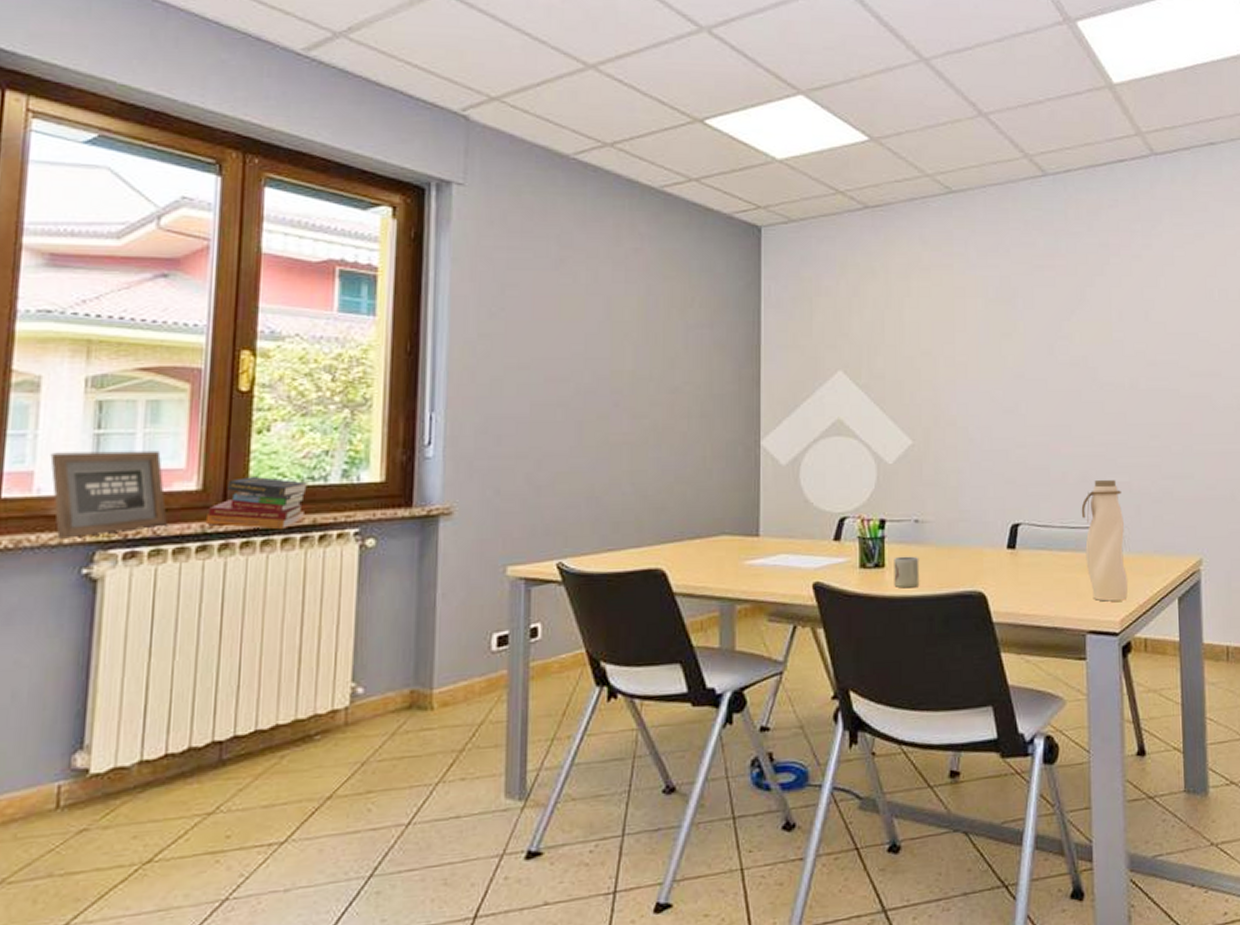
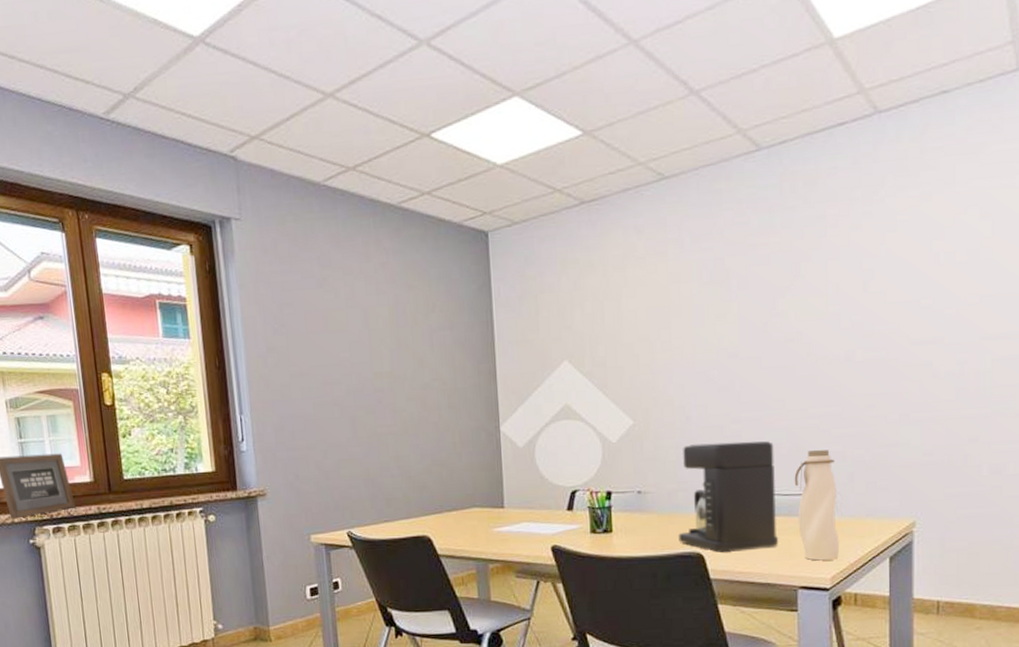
books: present [205,477,307,530] -> none [99,470,164,510]
cup: present [894,556,920,589] -> none [620,522,644,550]
coffee maker: none [958,468,1065,591] -> present [678,441,778,552]

